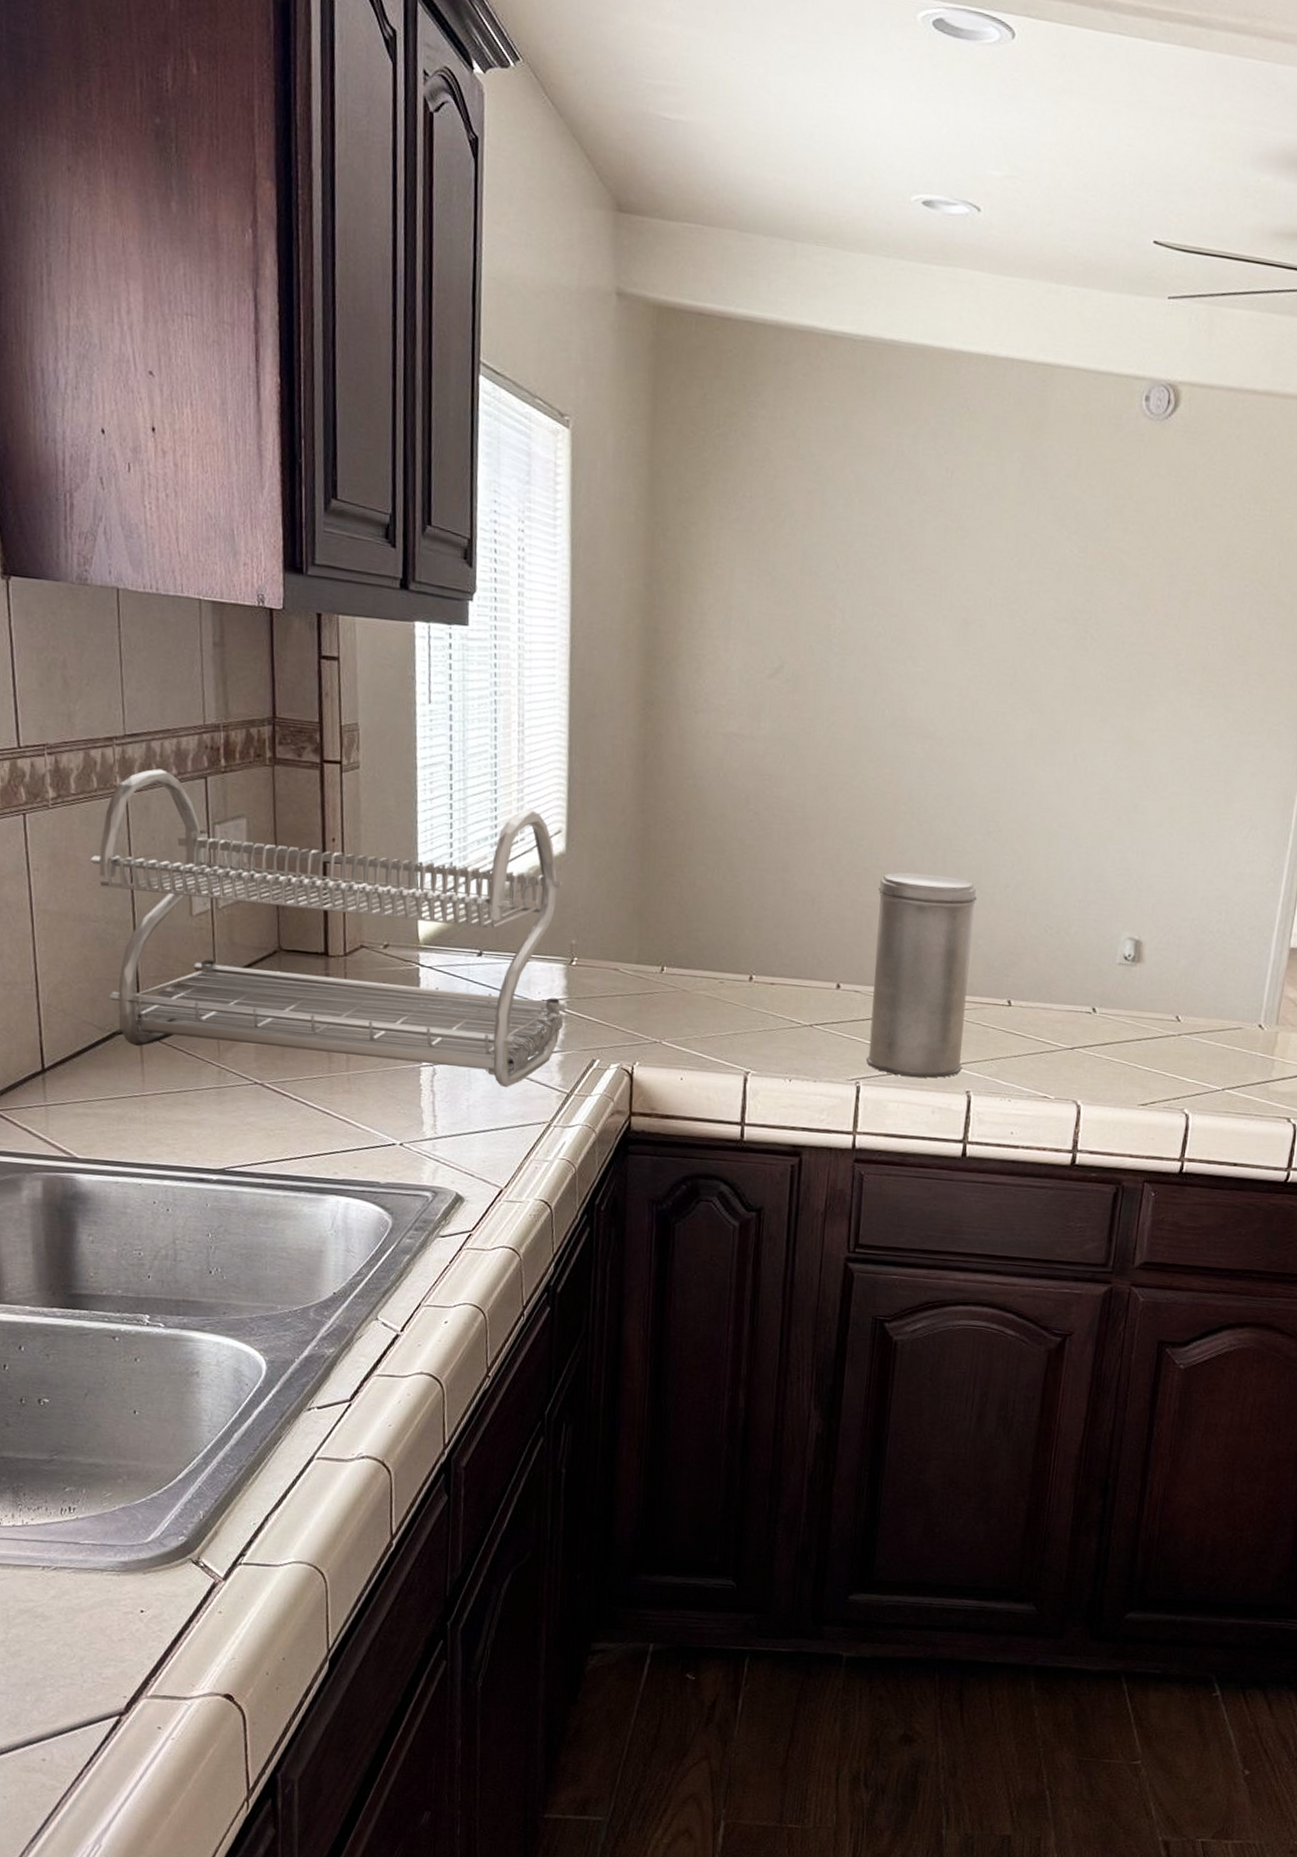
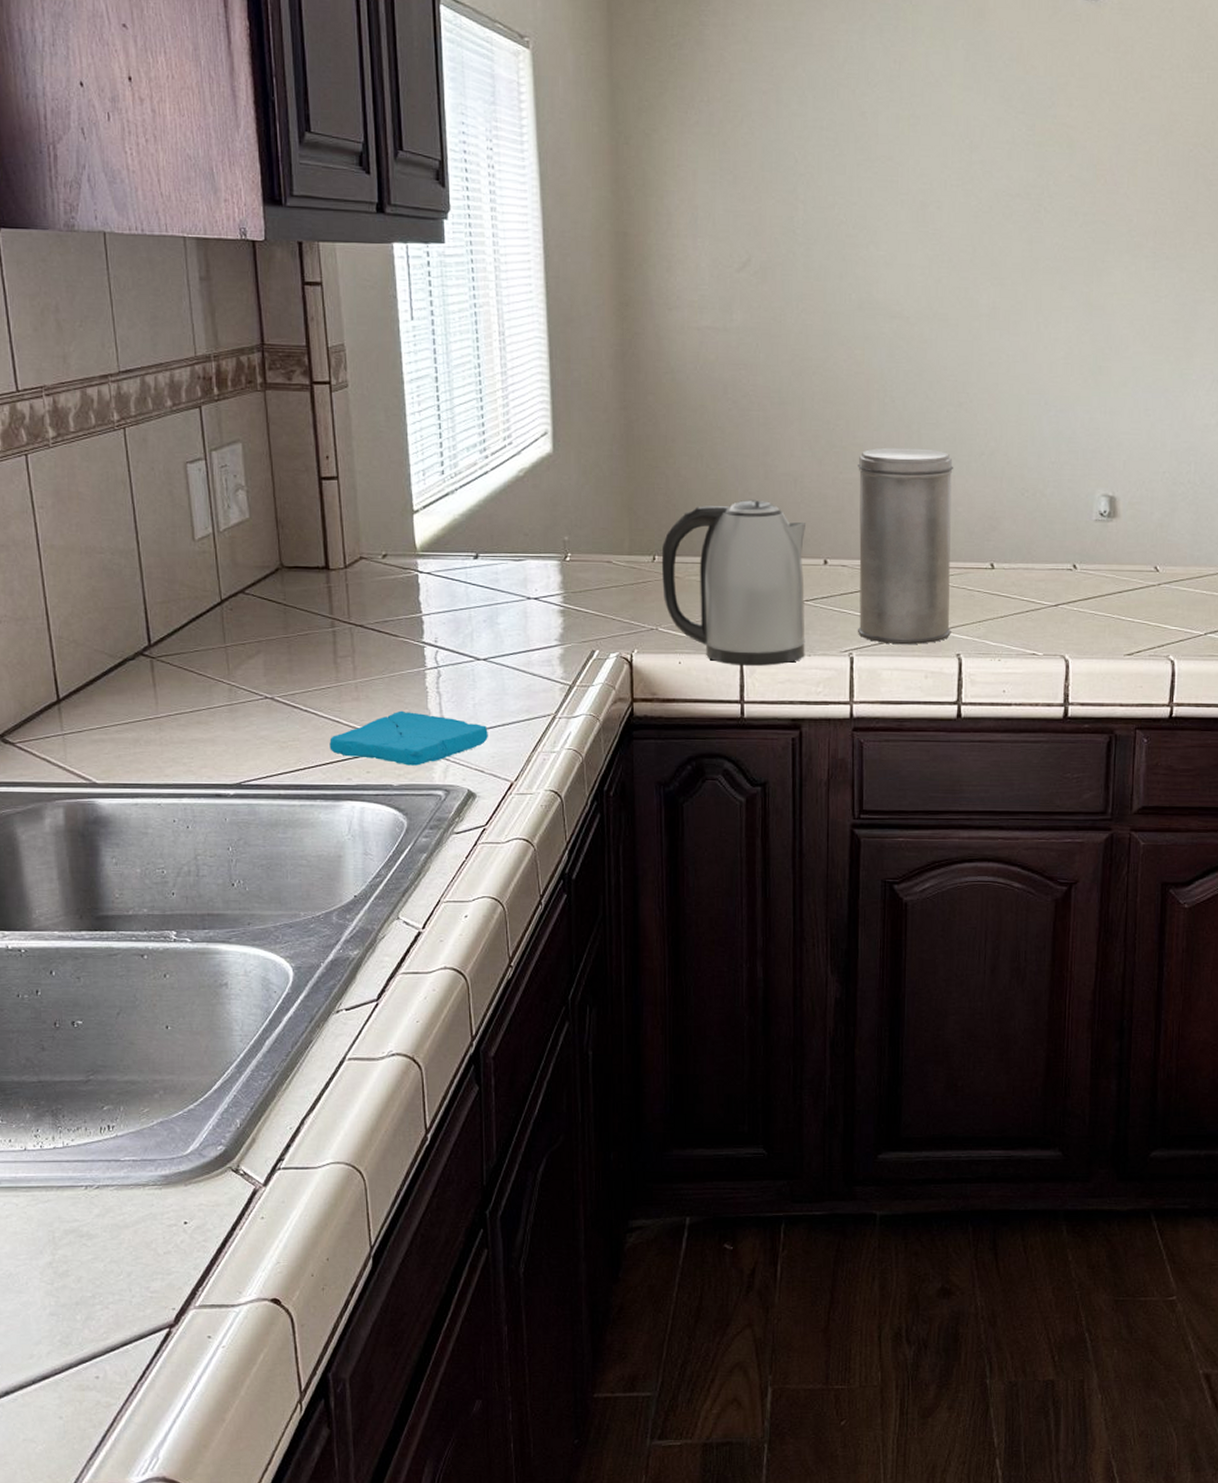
dish rack: present [88,768,566,1088] -> none [91,402,563,684]
sponge: none [317,1106,481,1165] -> present [329,710,488,766]
kettle: none [669,915,822,1089] -> present [661,499,807,667]

